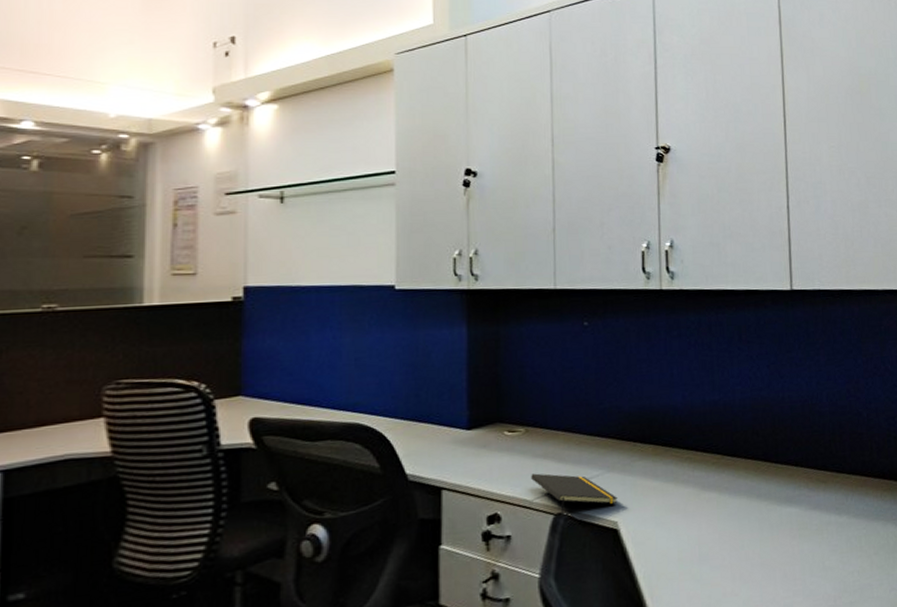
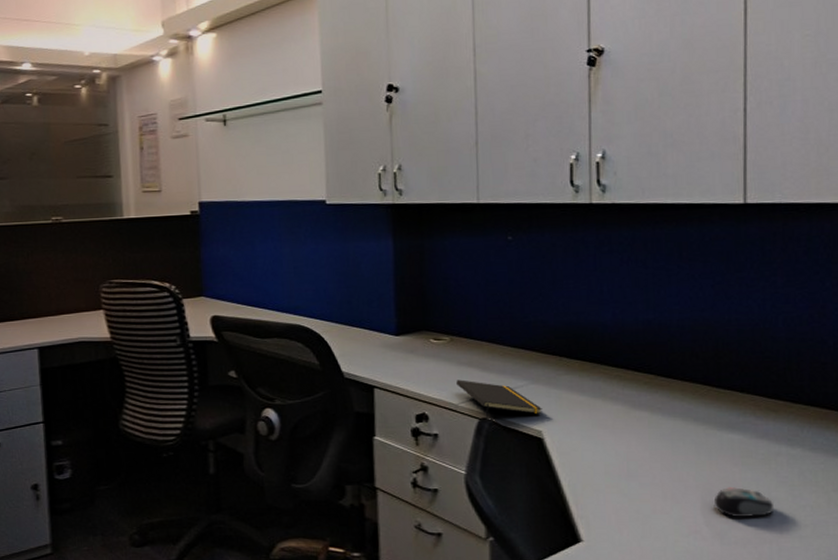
computer mouse: none [776,560,827,591] -> present [713,487,773,518]

